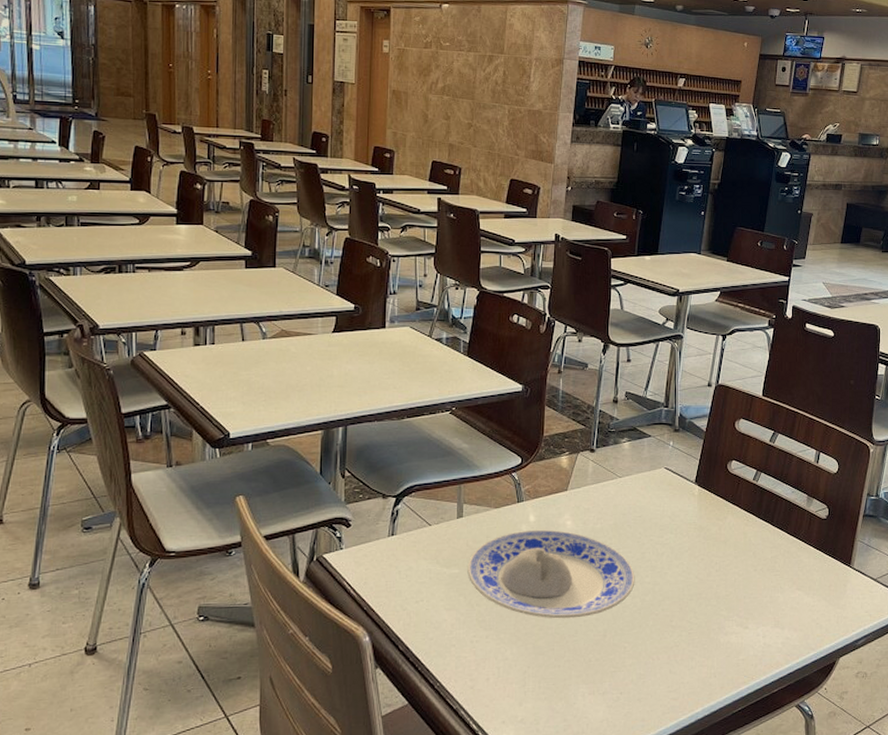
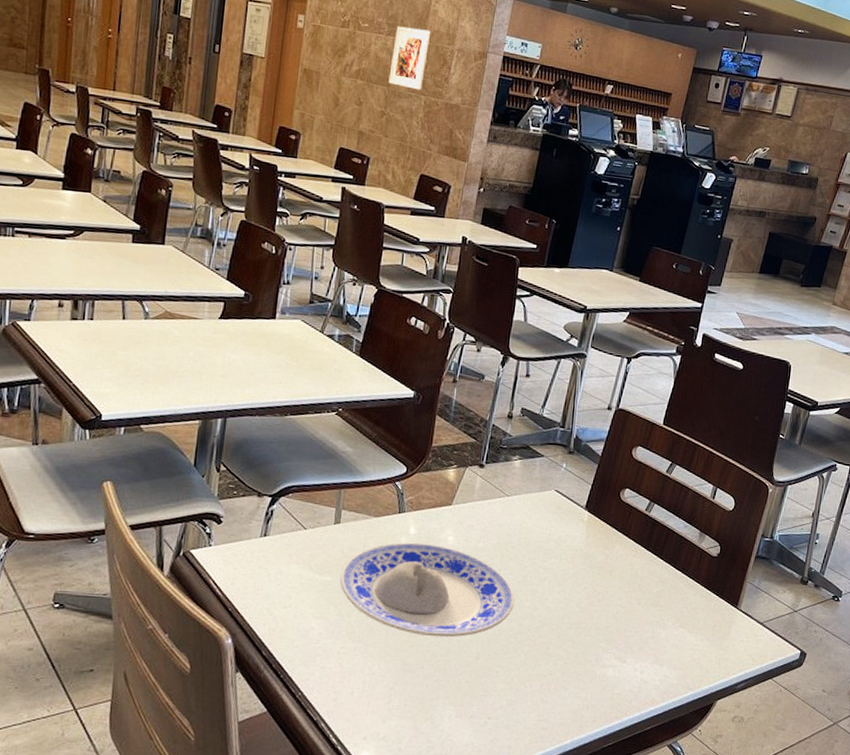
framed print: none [473,42,508,100] -> present [388,26,430,90]

